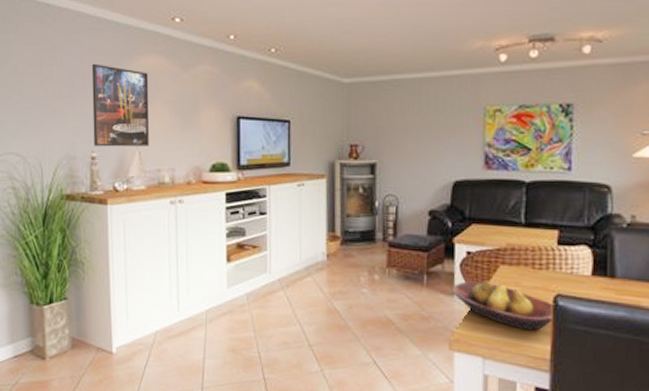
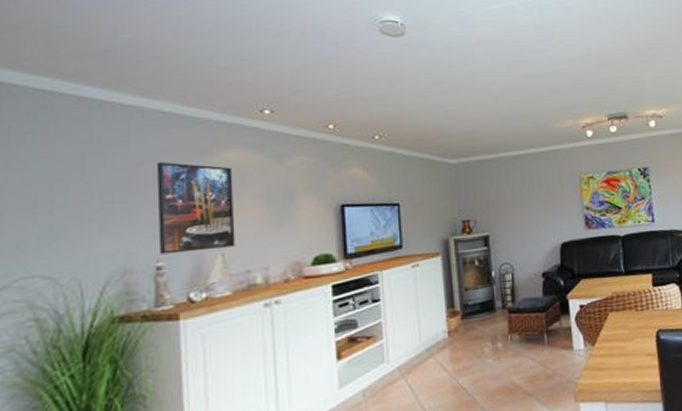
fruit bowl: present [451,280,555,331] -> none [570,328,660,369]

